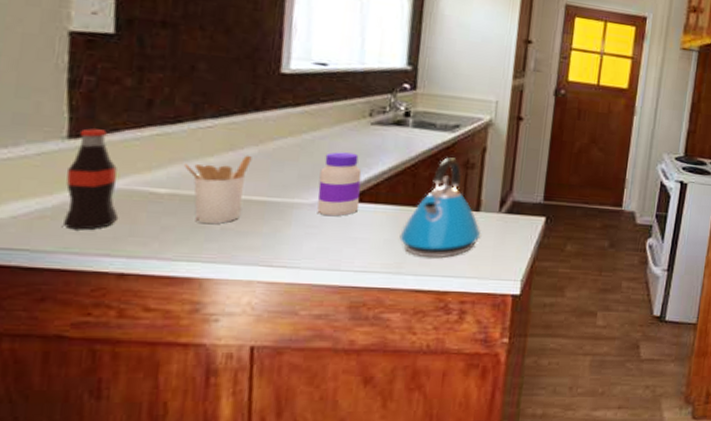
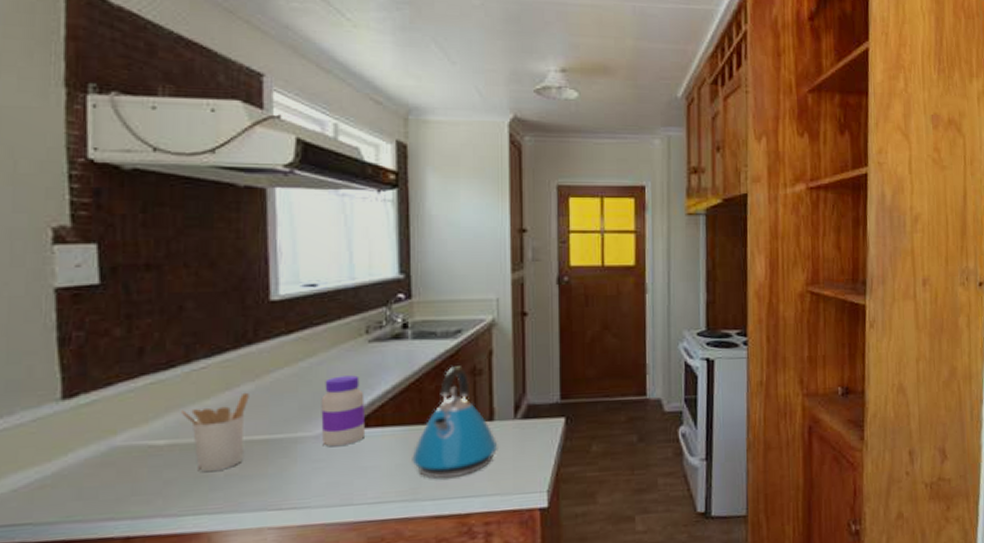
bottle: present [62,128,119,231] -> none [63,386,120,496]

